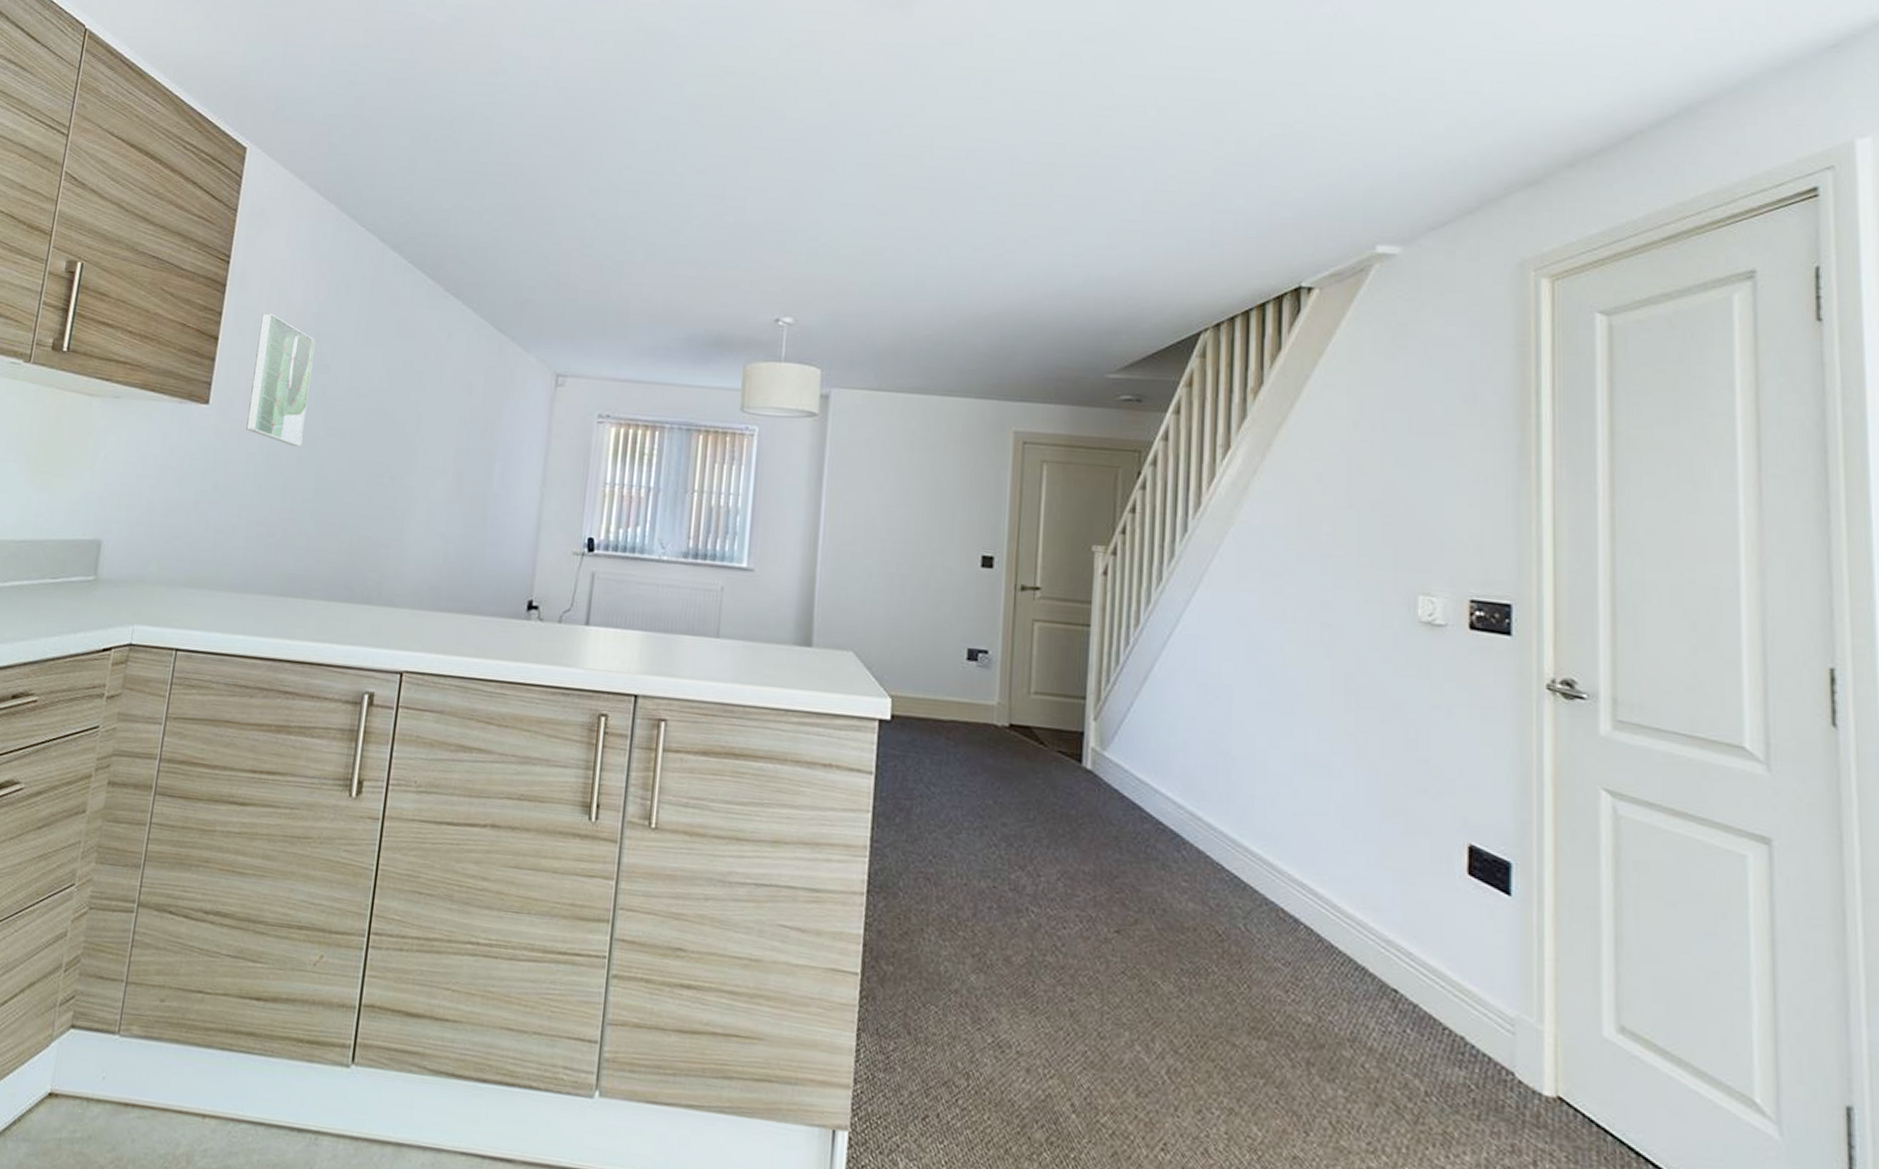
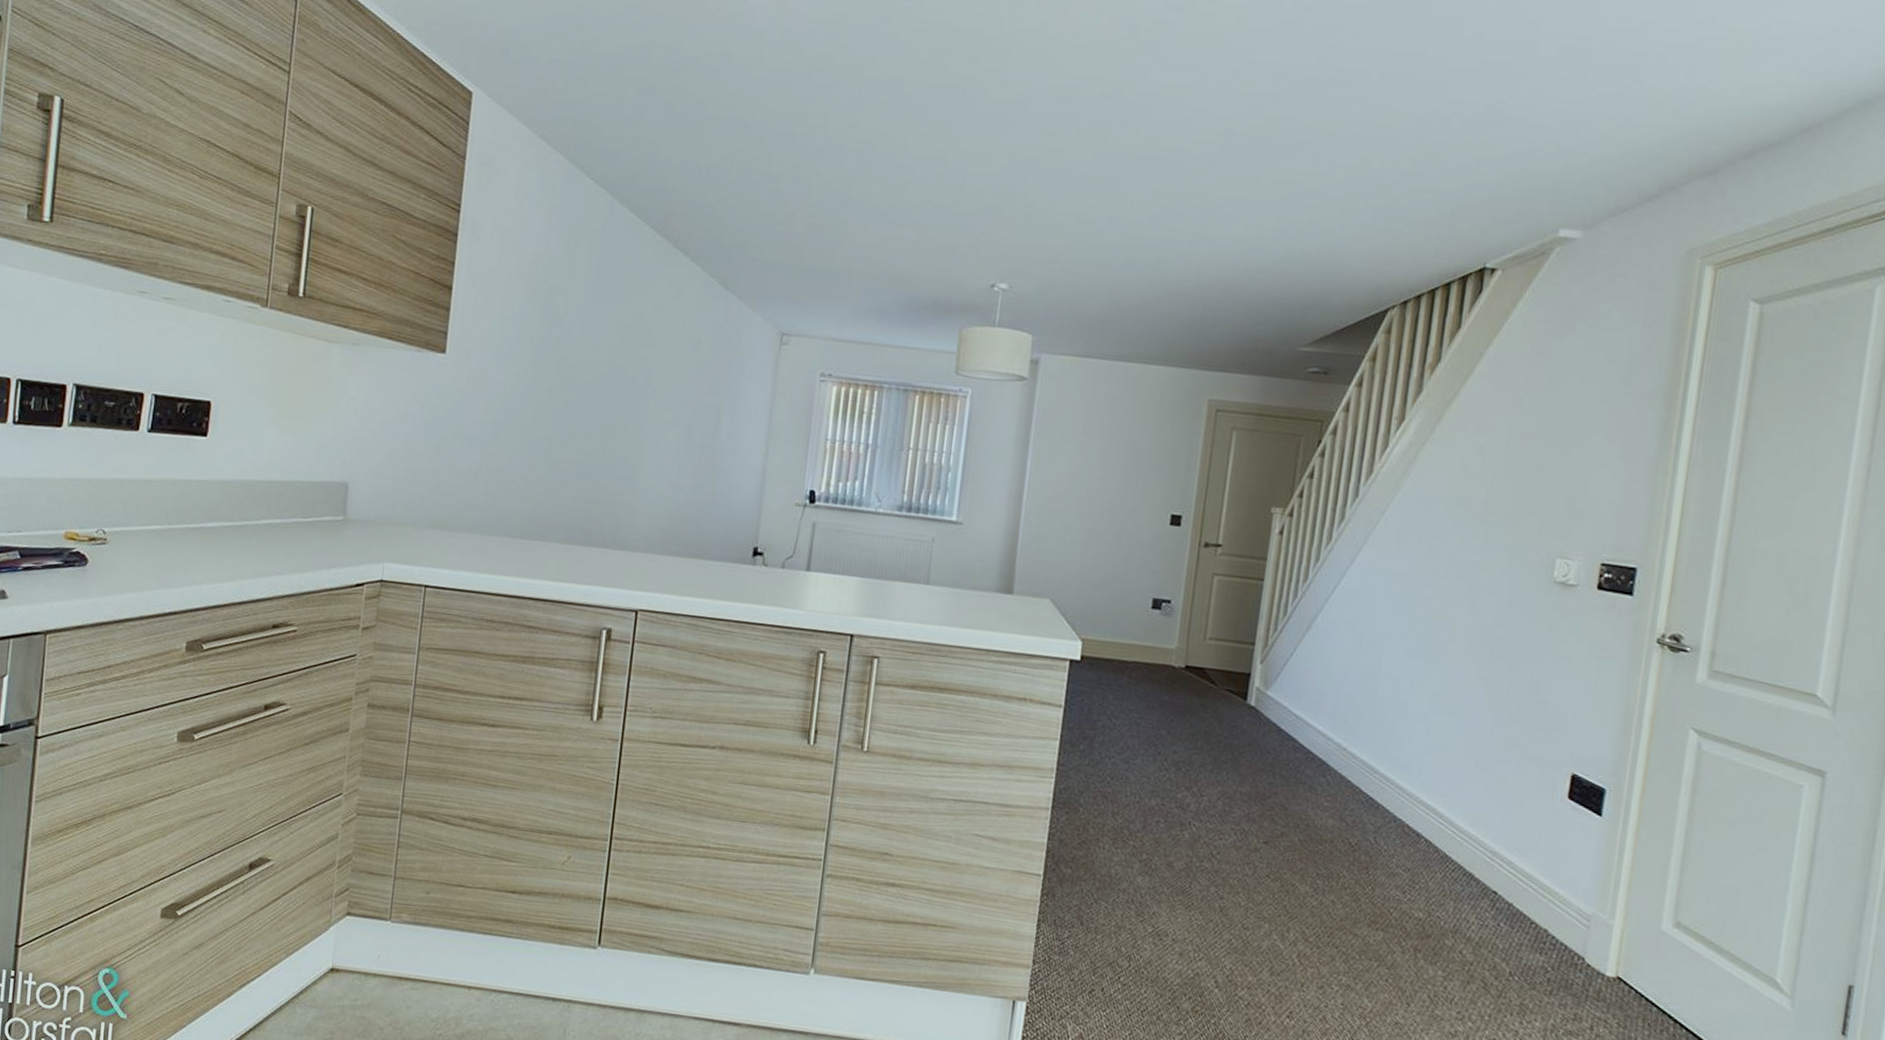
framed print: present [246,313,316,447] -> none [483,264,548,397]

